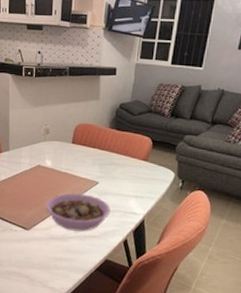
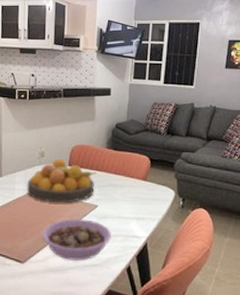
fruit bowl: none [32,136,100,179] -> present [26,159,97,204]

